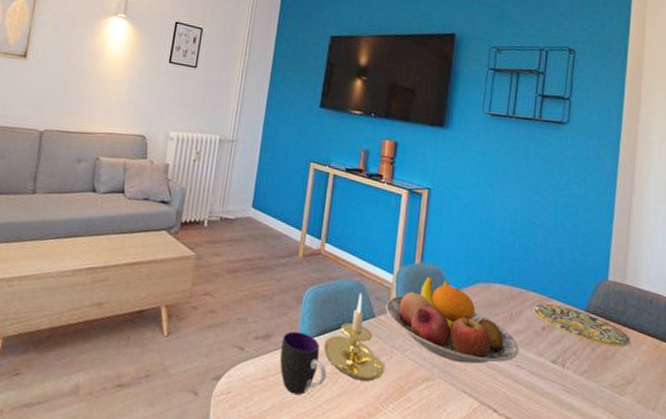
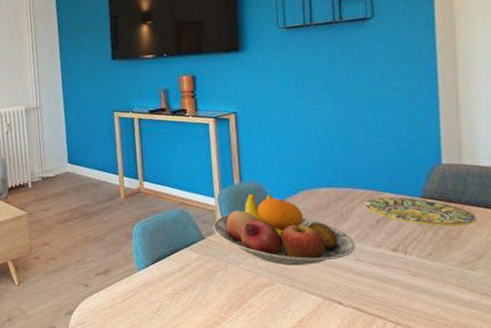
cup: present [279,331,327,395] -> none [121,263,169,316]
candle holder: present [323,293,386,381] -> none [160,219,224,296]

